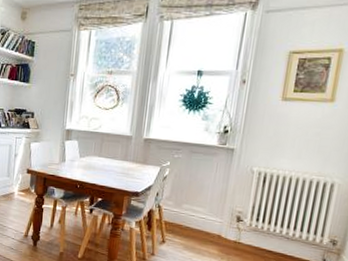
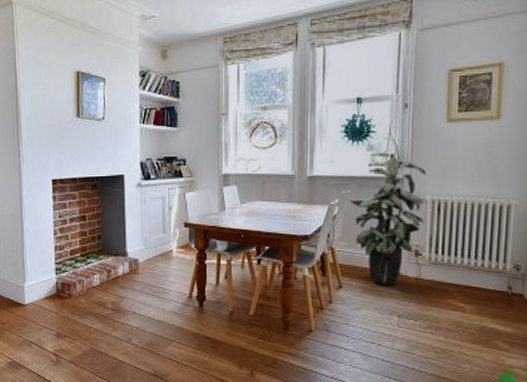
indoor plant: none [180,122,256,246] -> present [349,152,426,285]

